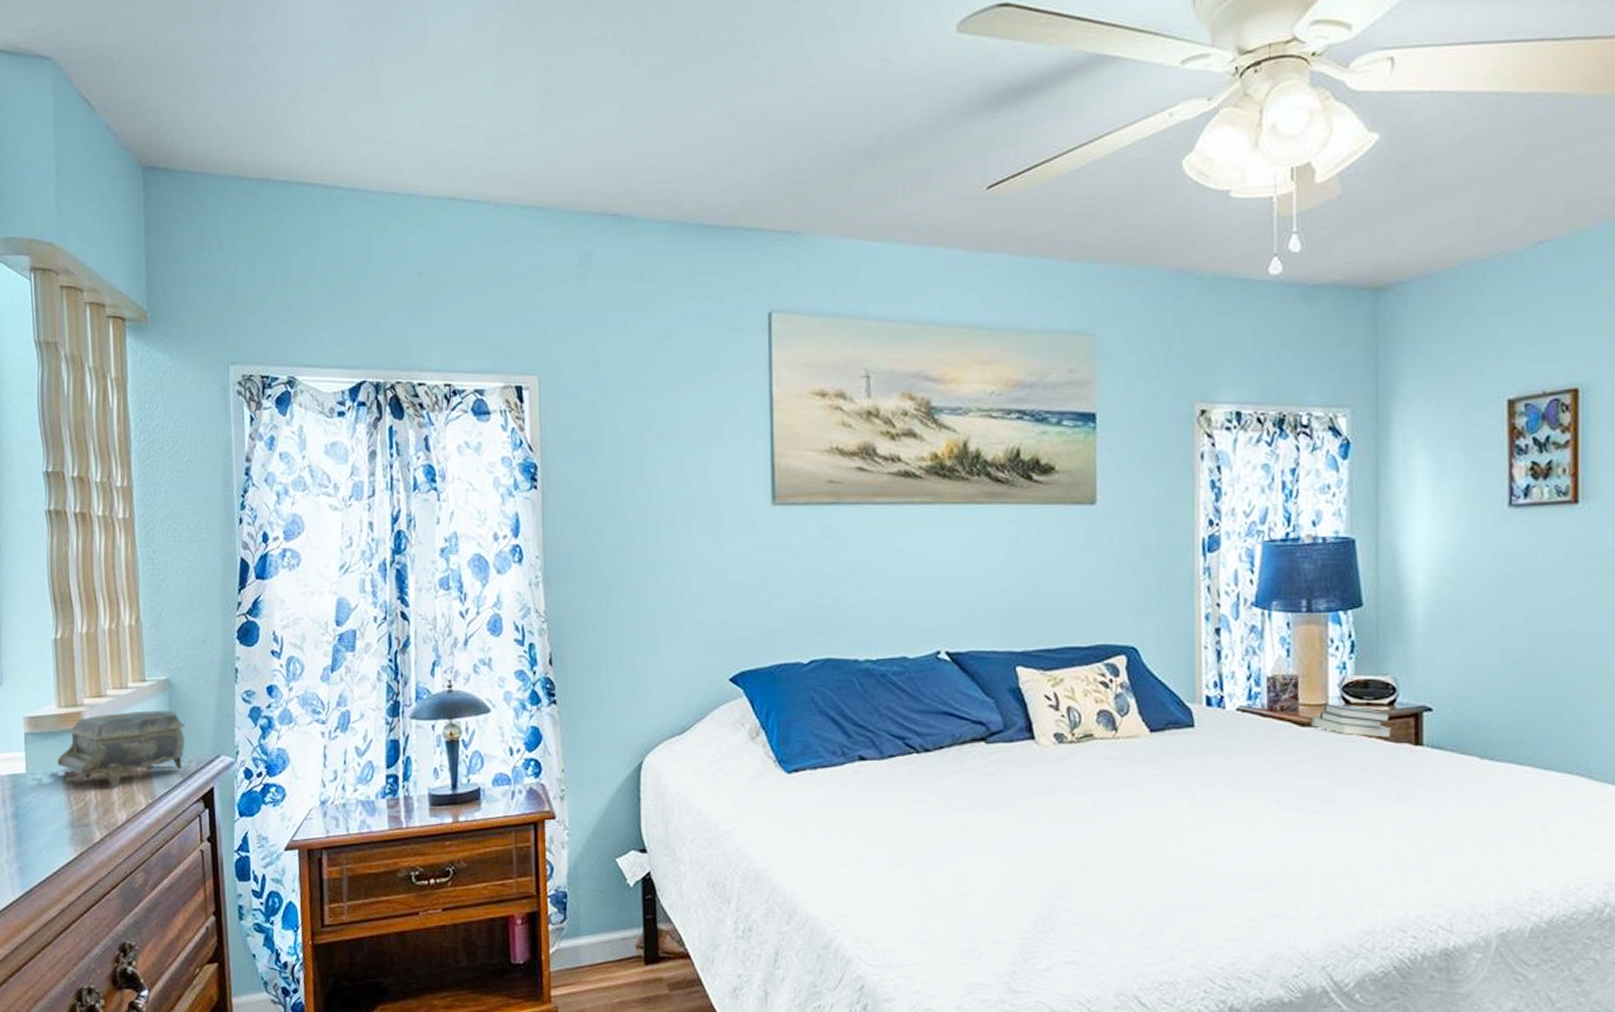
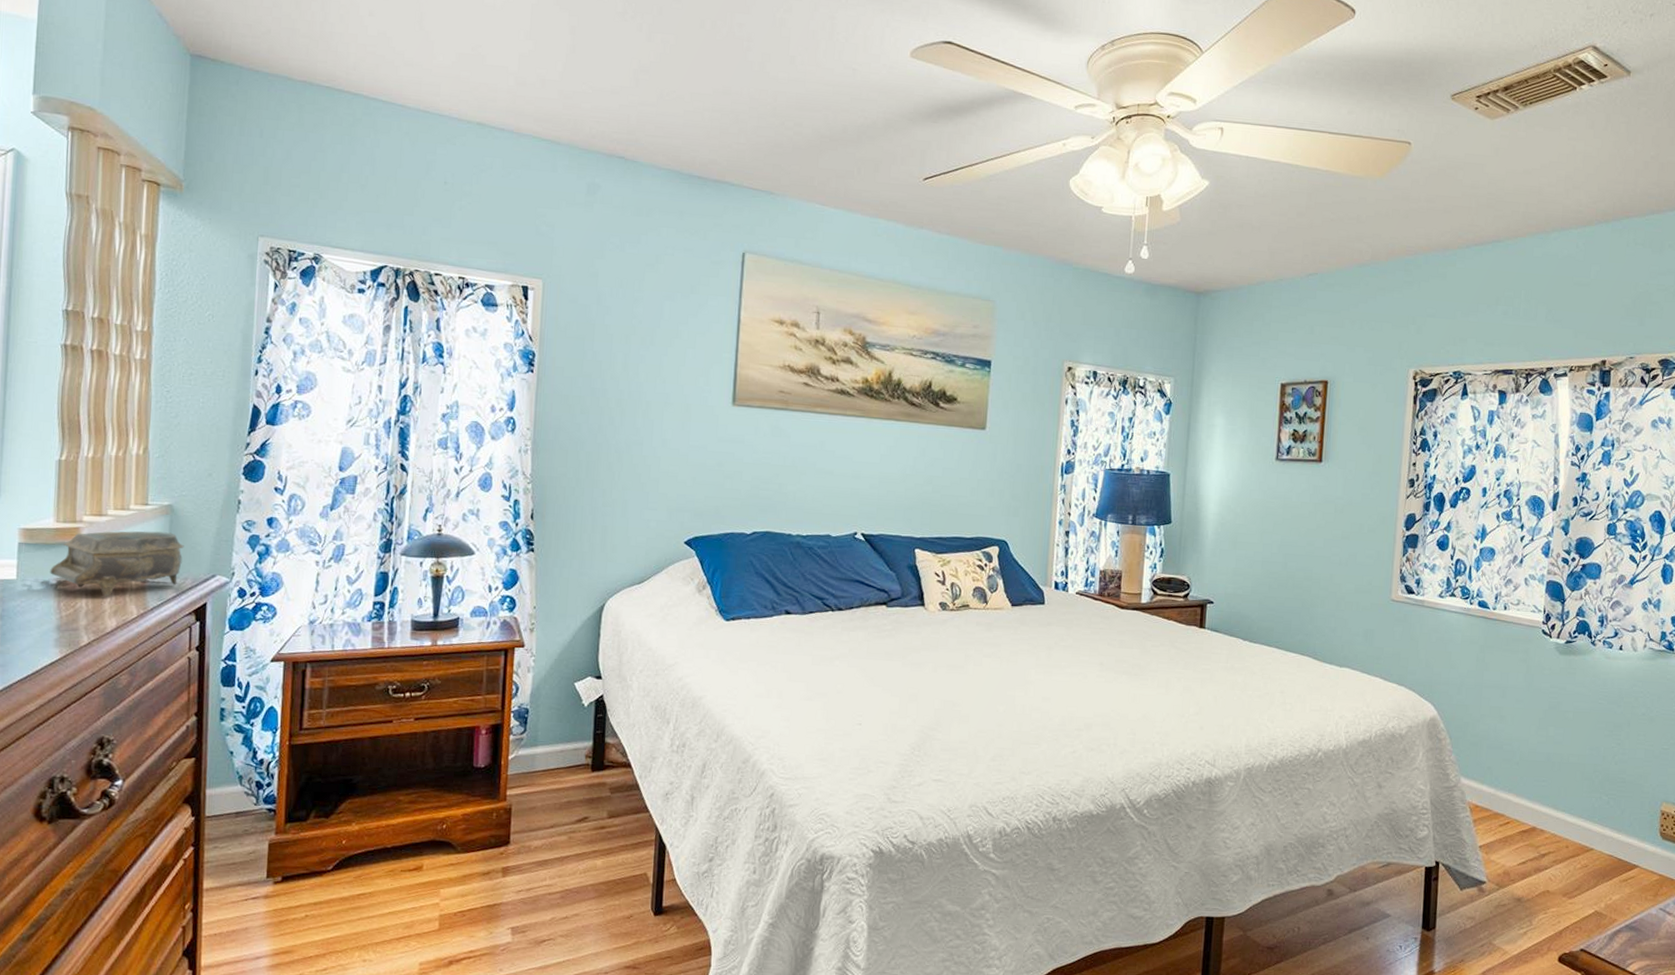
books: present [1311,704,1392,738] -> none [1129,593,1185,621]

